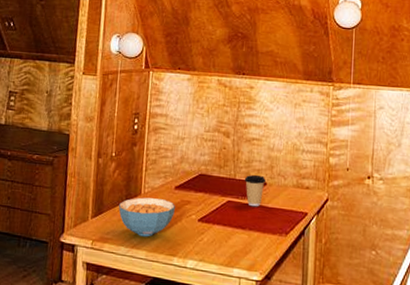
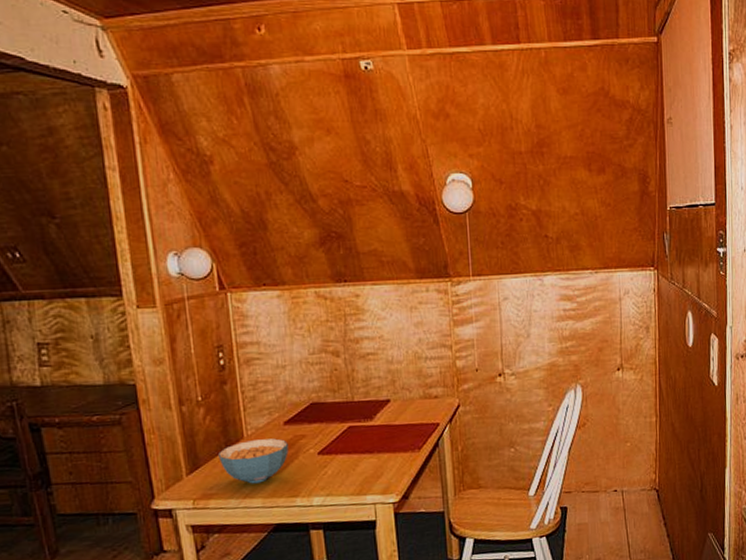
coffee cup: present [244,174,266,207] -> none [364,392,389,428]

